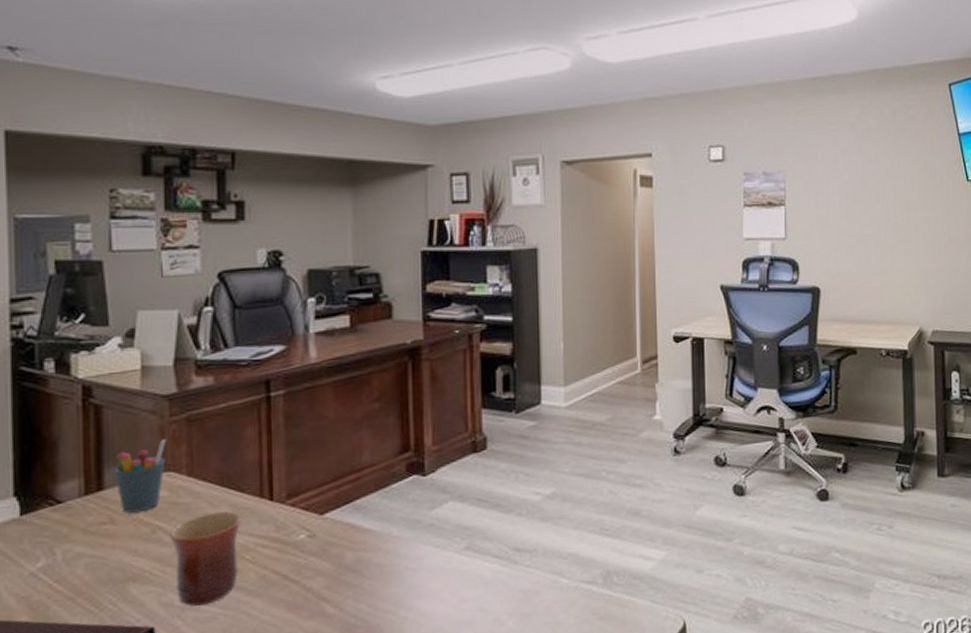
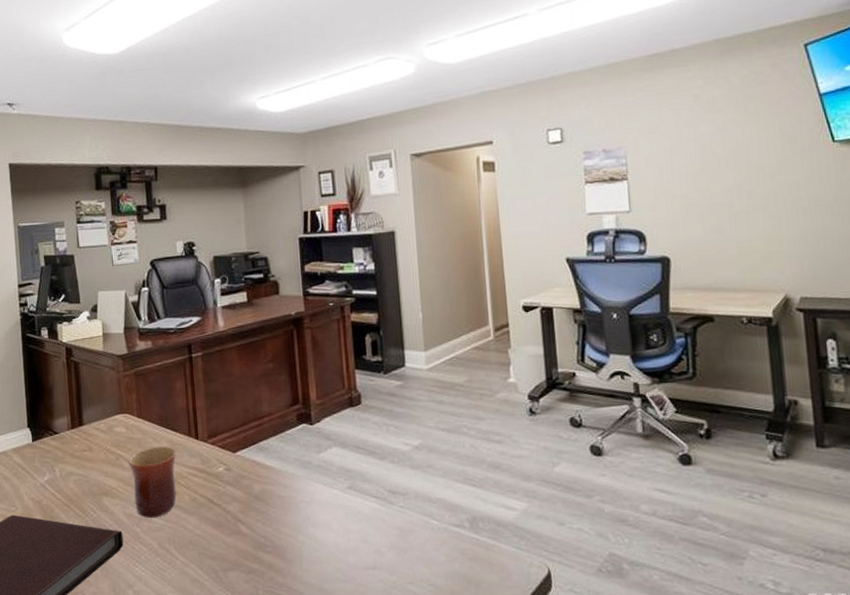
pen holder: present [113,439,167,513] -> none [89,389,123,444]

